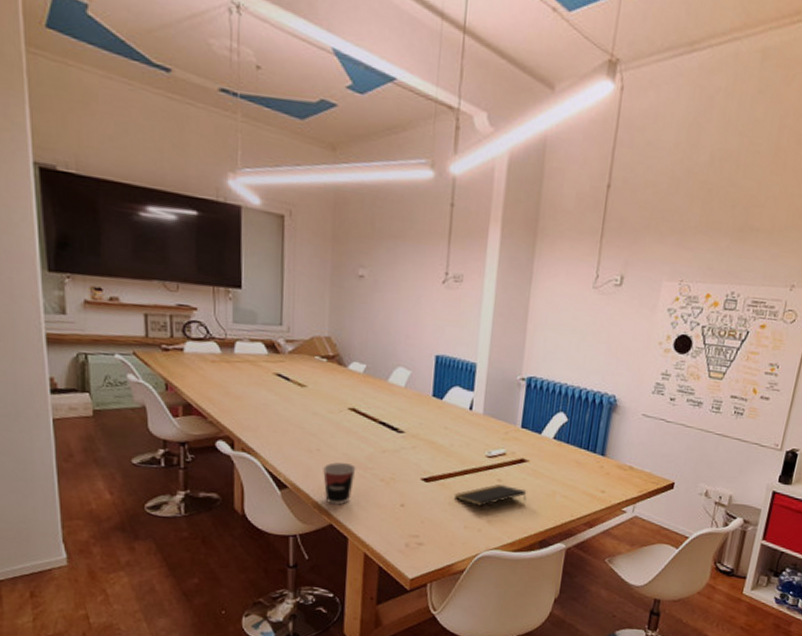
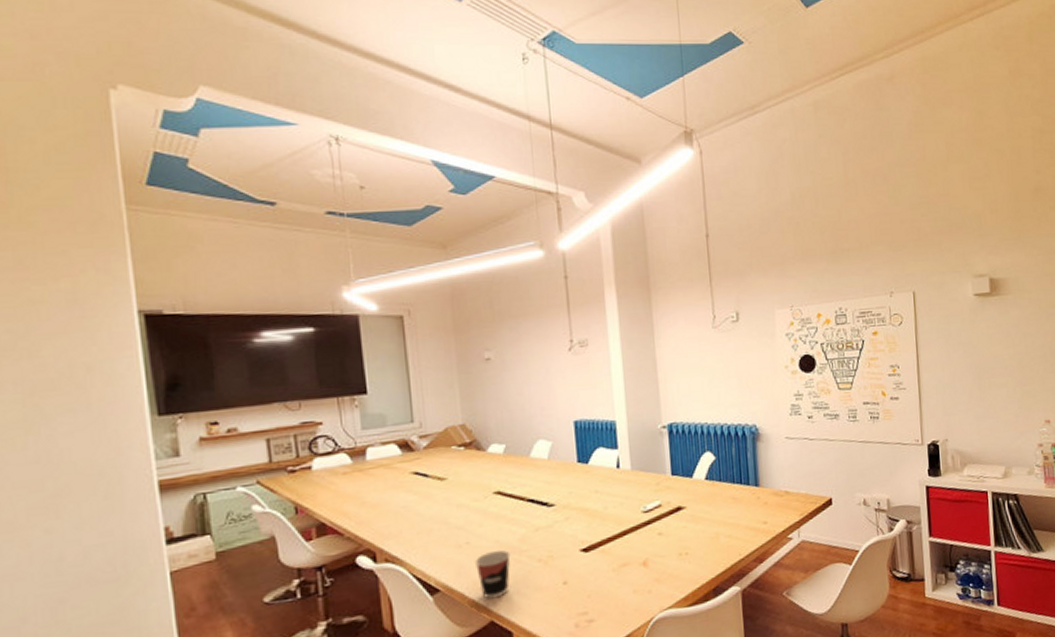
notepad: present [454,483,527,506] -> none [616,537,691,566]

